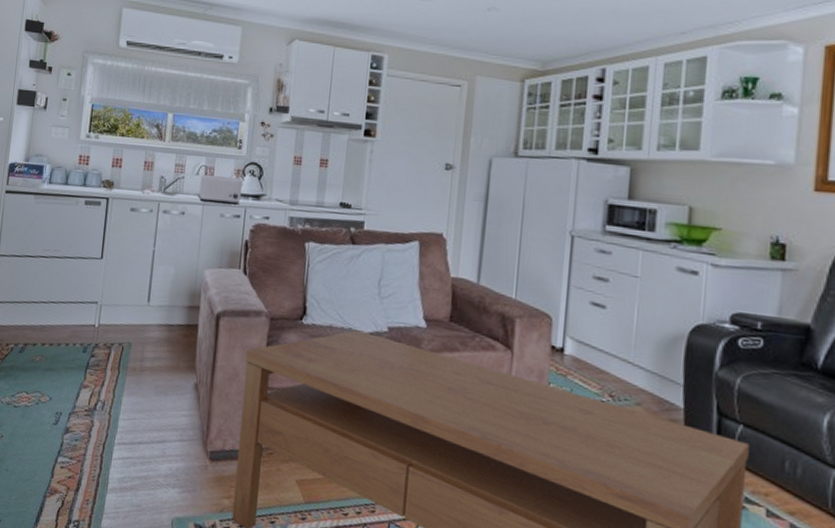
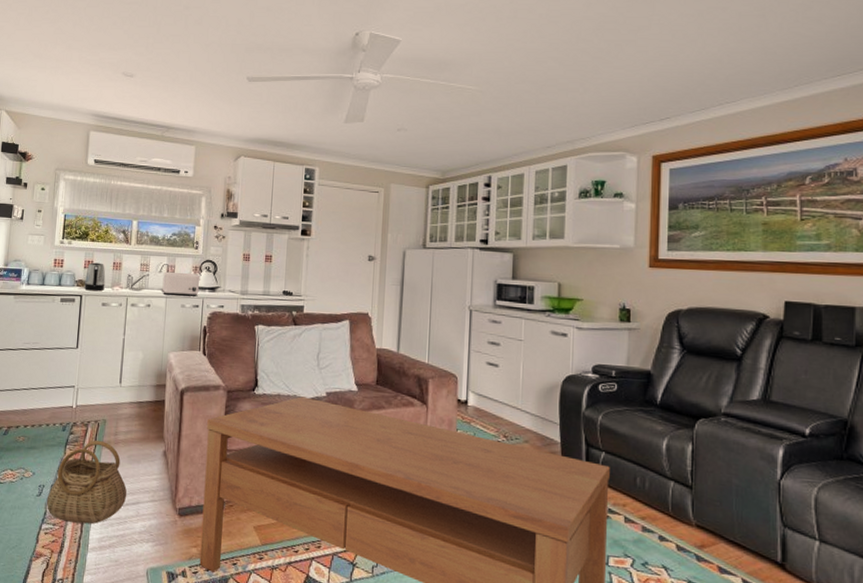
basket: none [63,365,153,461] -> present [46,440,127,524]
kettle: none [112,160,136,194] -> present [84,262,106,291]

